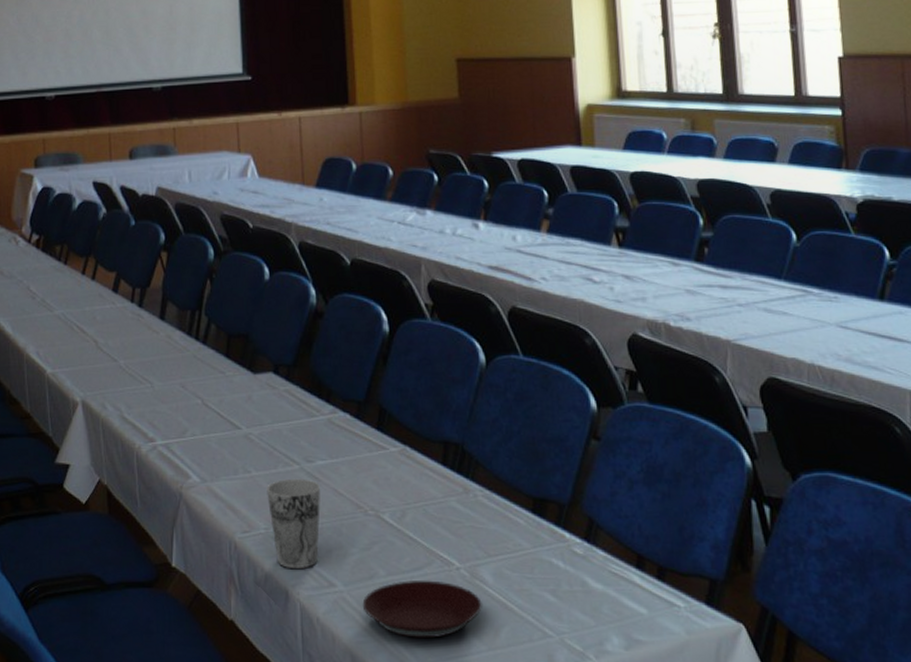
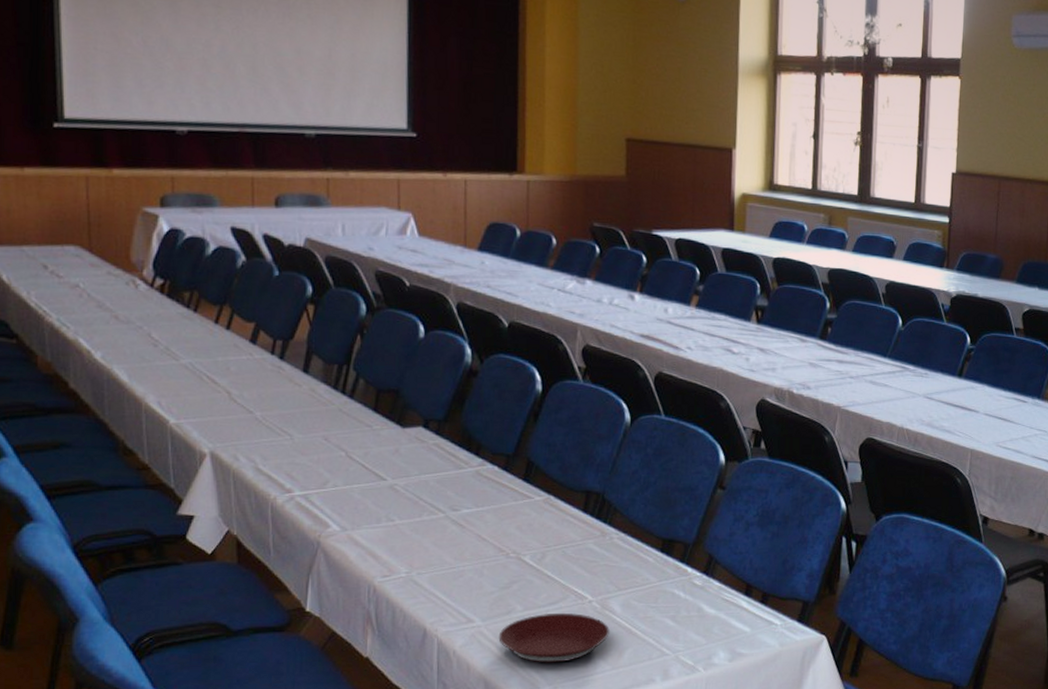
cup: present [267,478,321,569] -> none [410,526,465,608]

